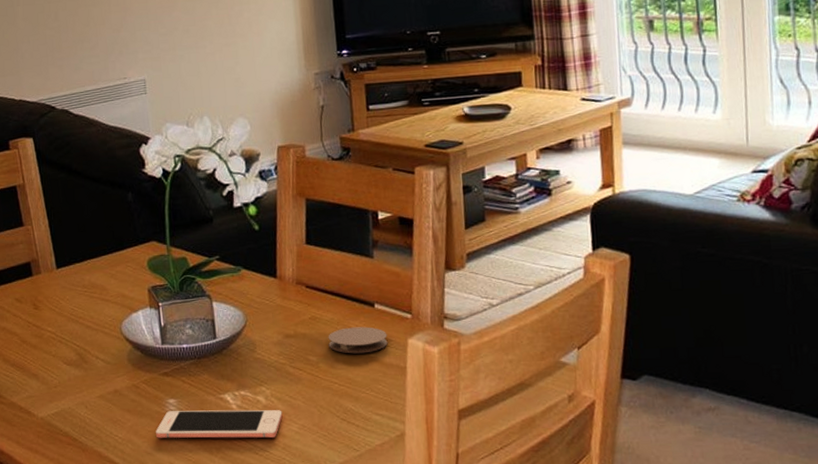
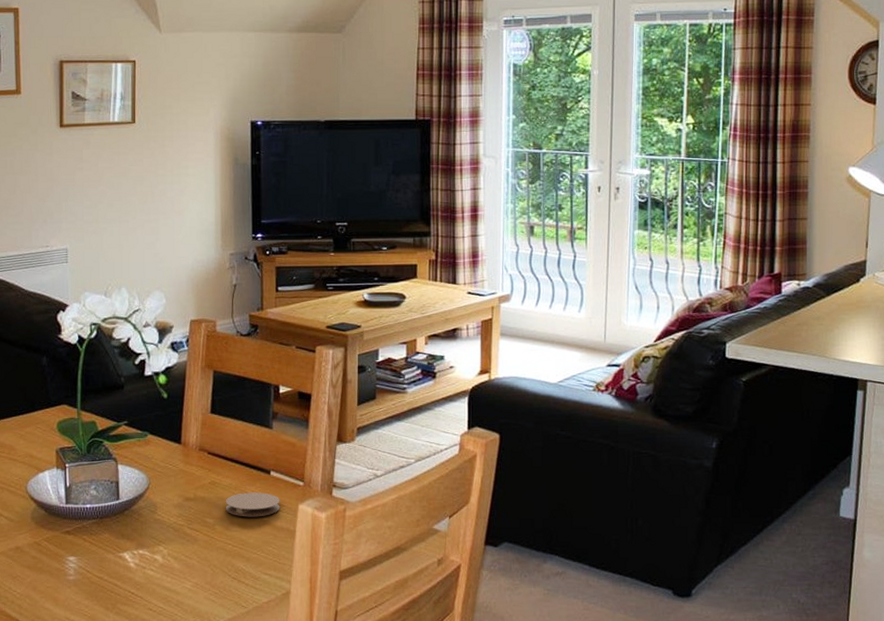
cell phone: present [156,409,283,438] -> none [54,568,178,595]

